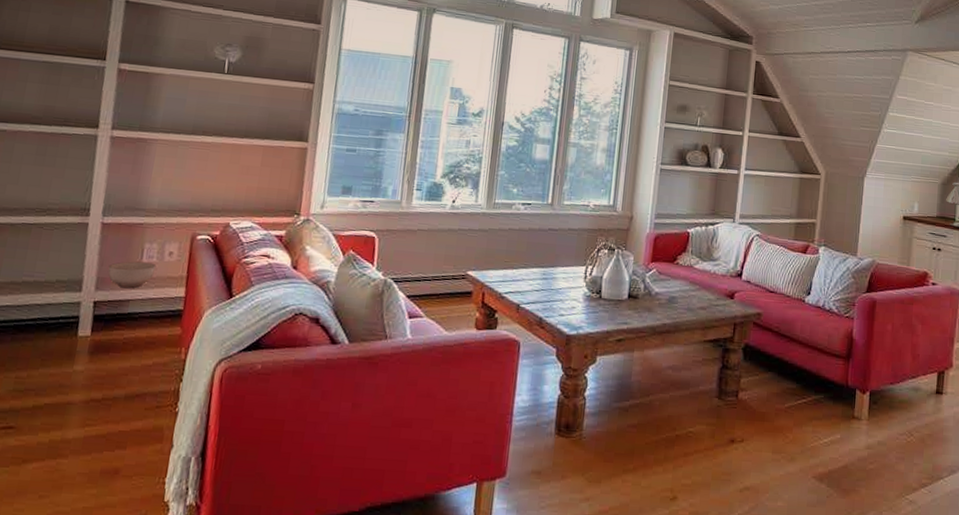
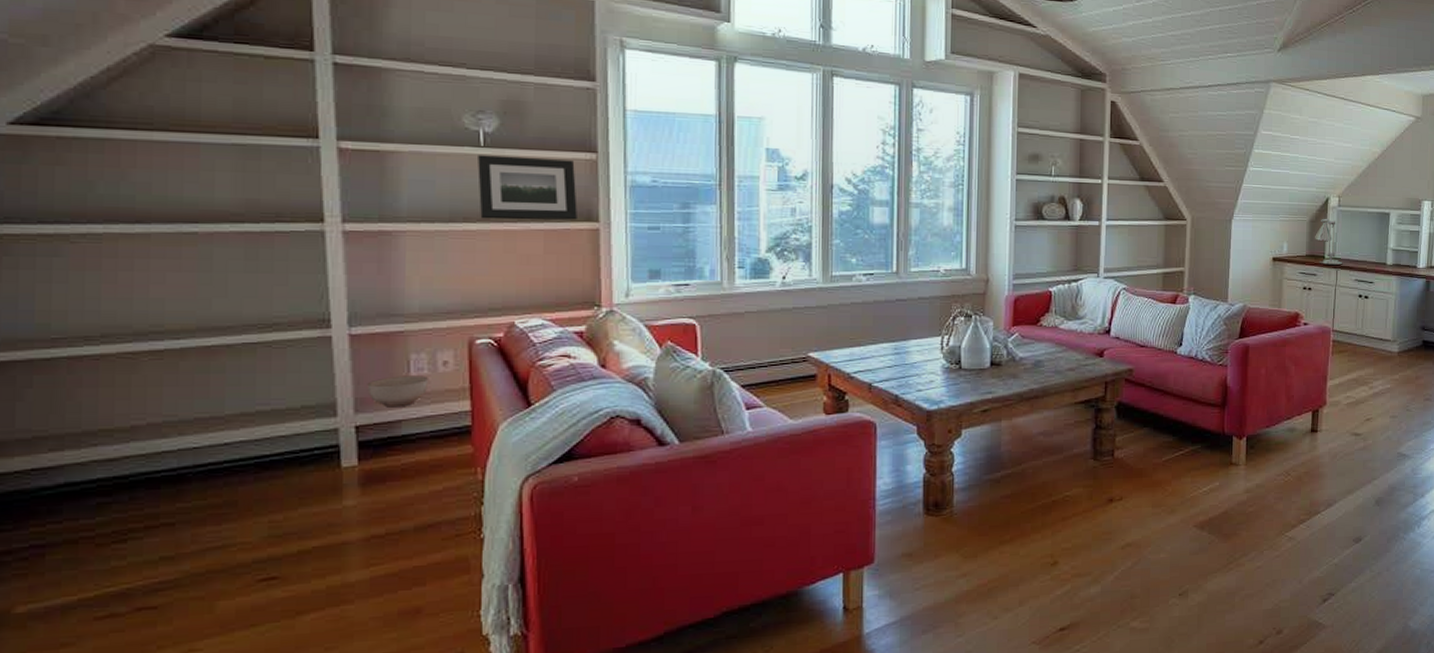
picture frame: none [216,80,295,139] -> present [477,155,577,220]

